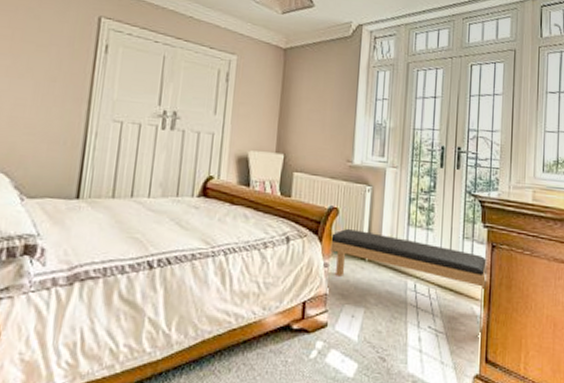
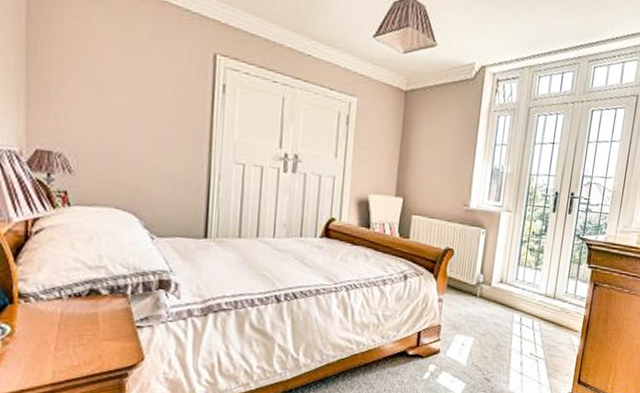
bench: present [329,228,488,333] -> none [443,267,589,359]

